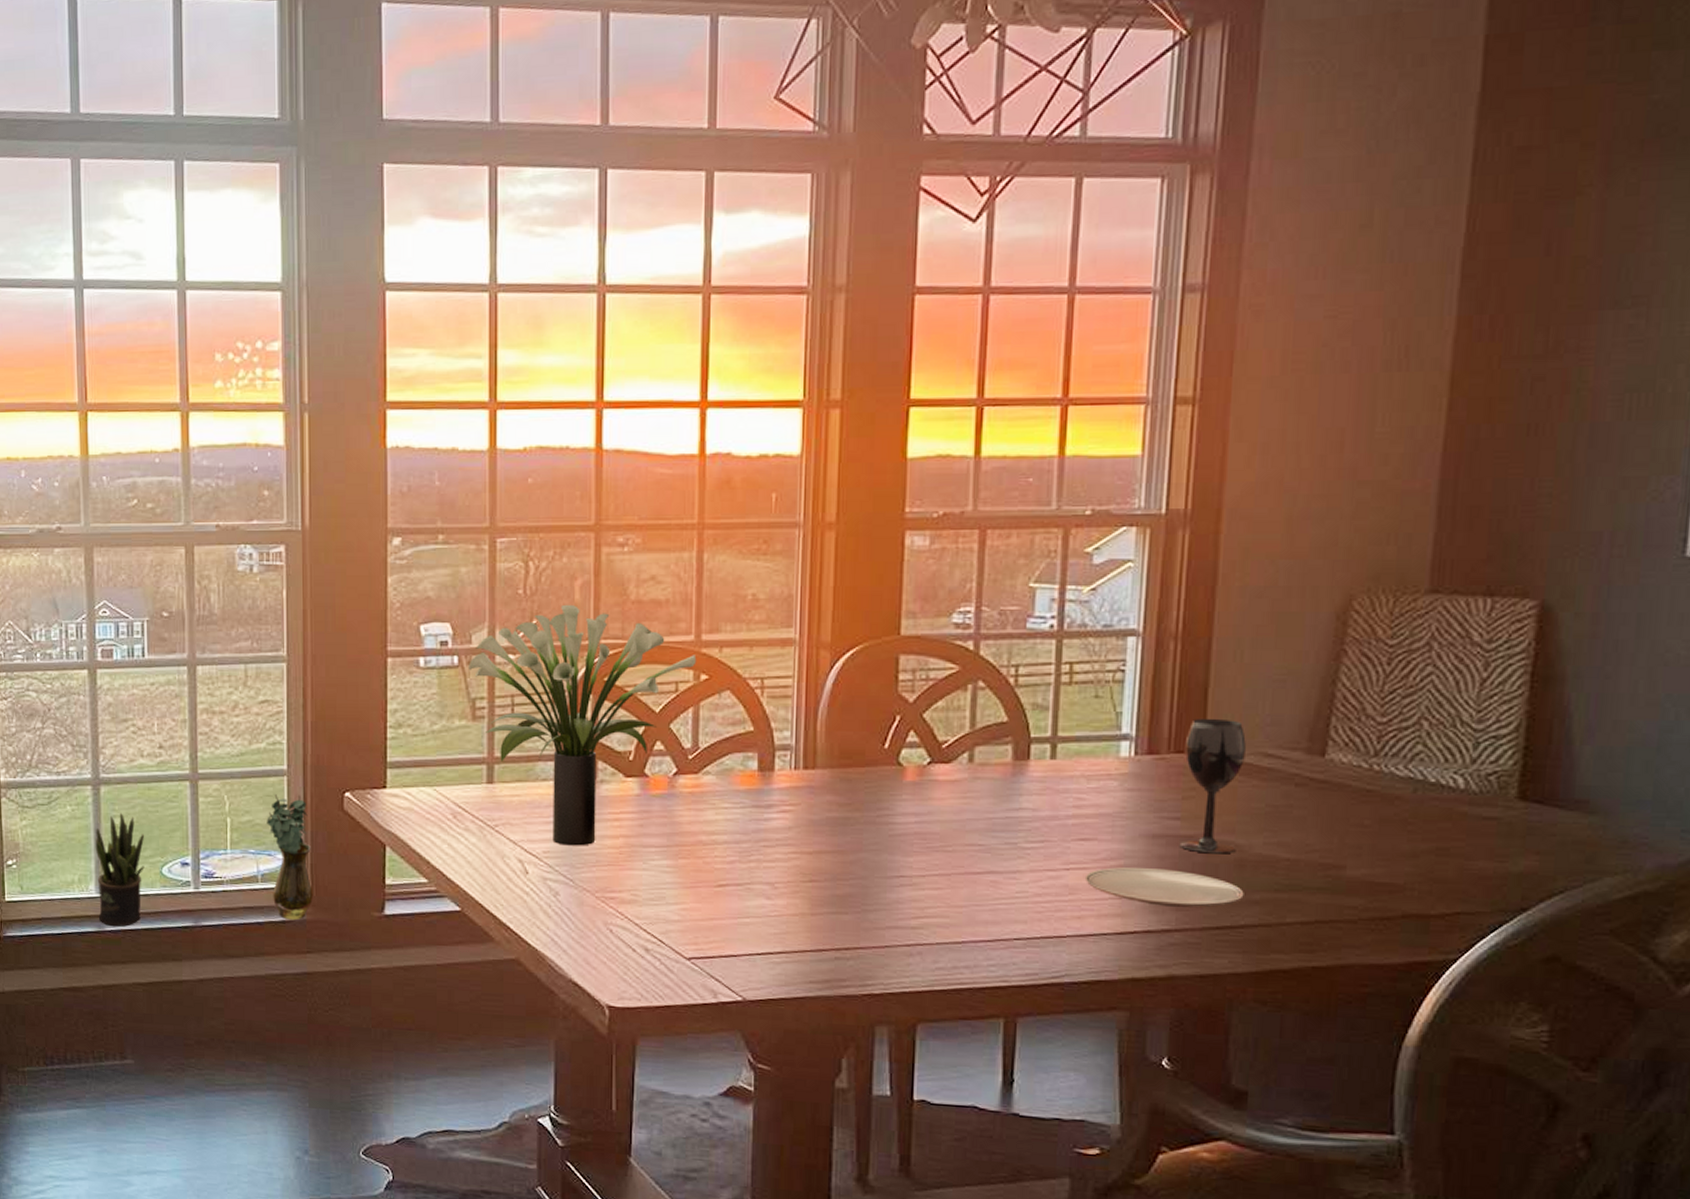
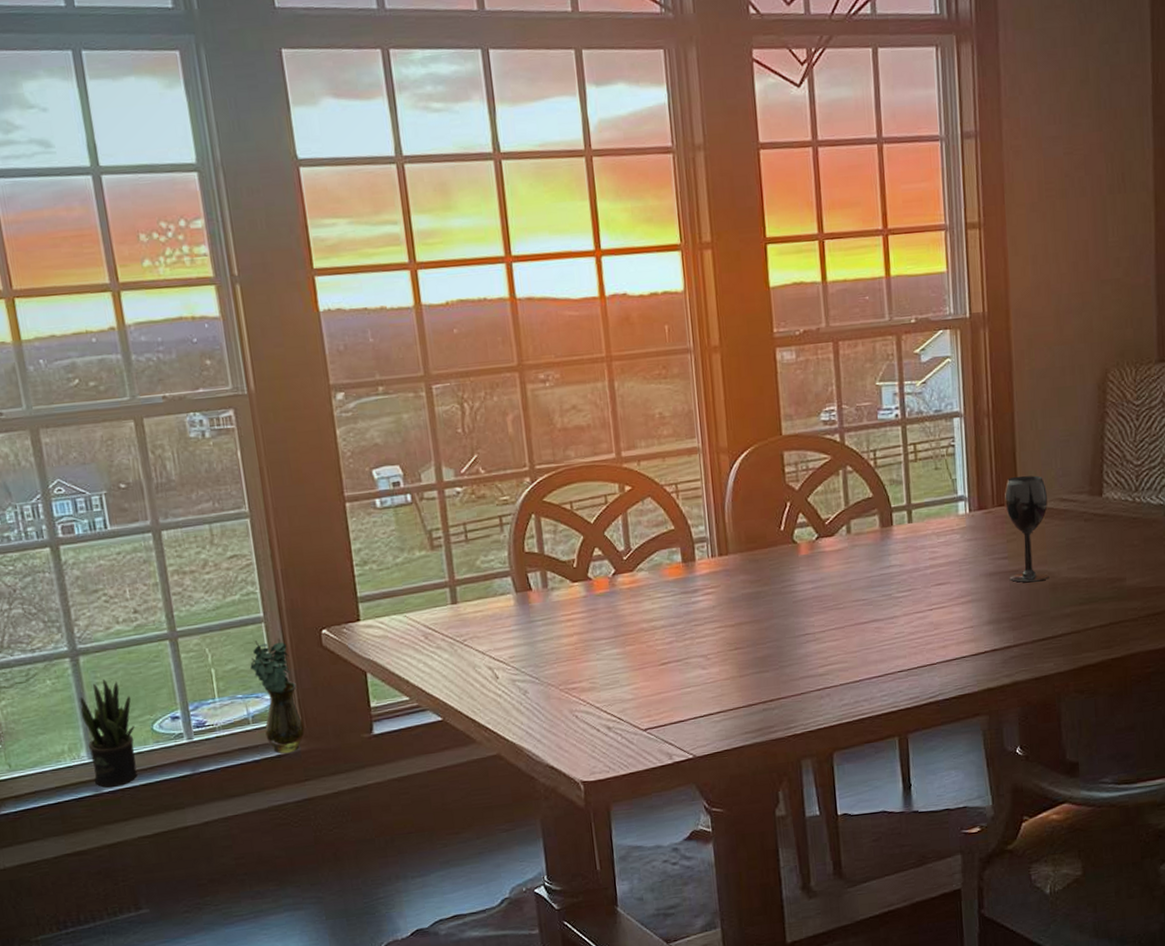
flower arrangement: present [469,604,697,846] -> none [421,437,620,649]
plate: present [1084,867,1244,908] -> none [944,599,1059,629]

